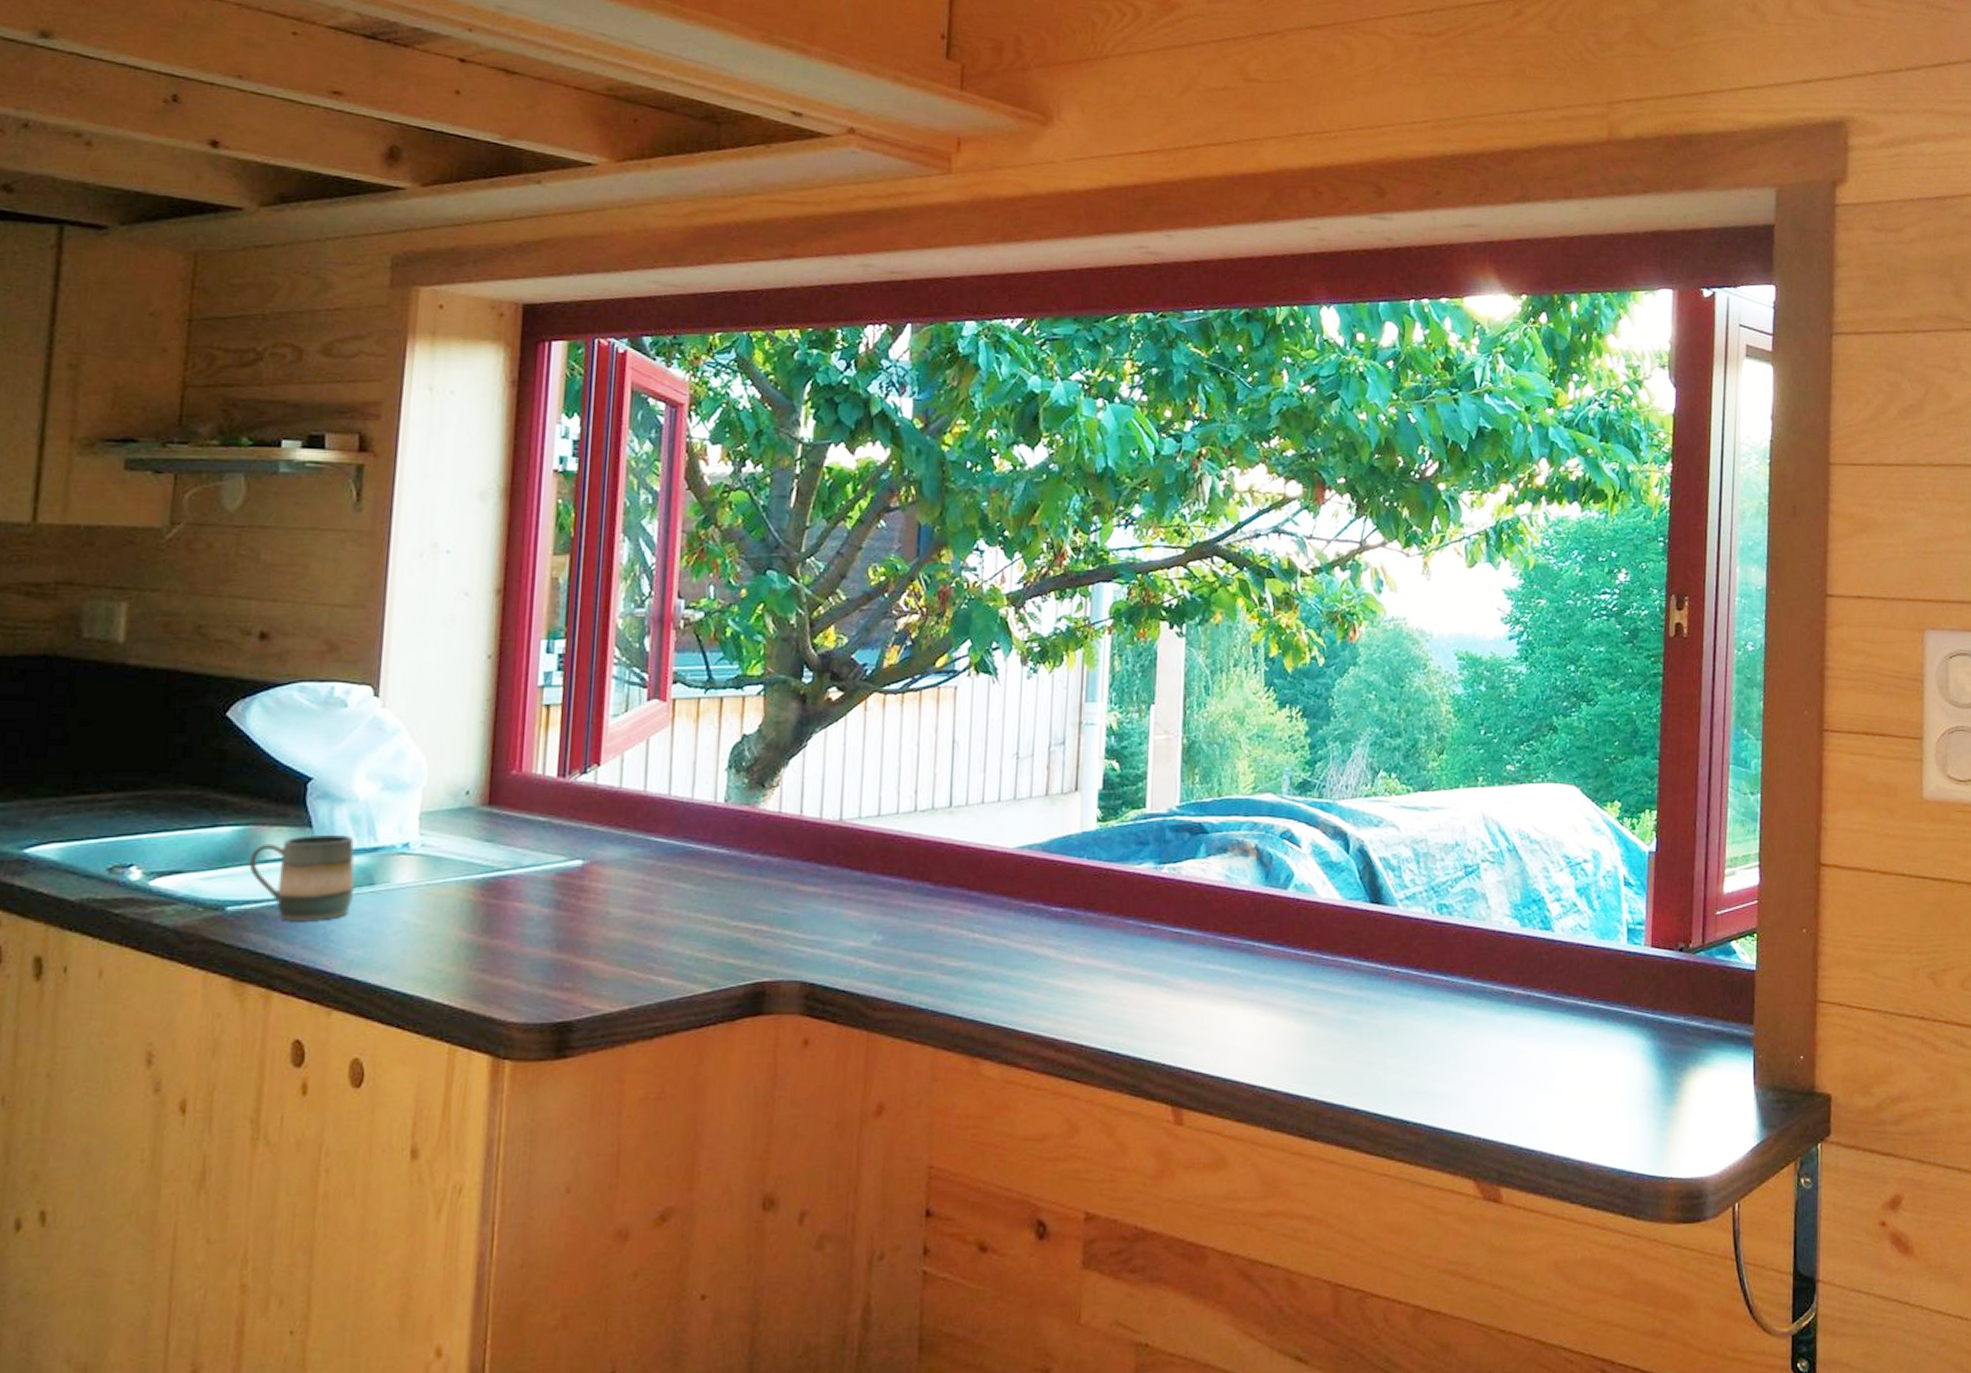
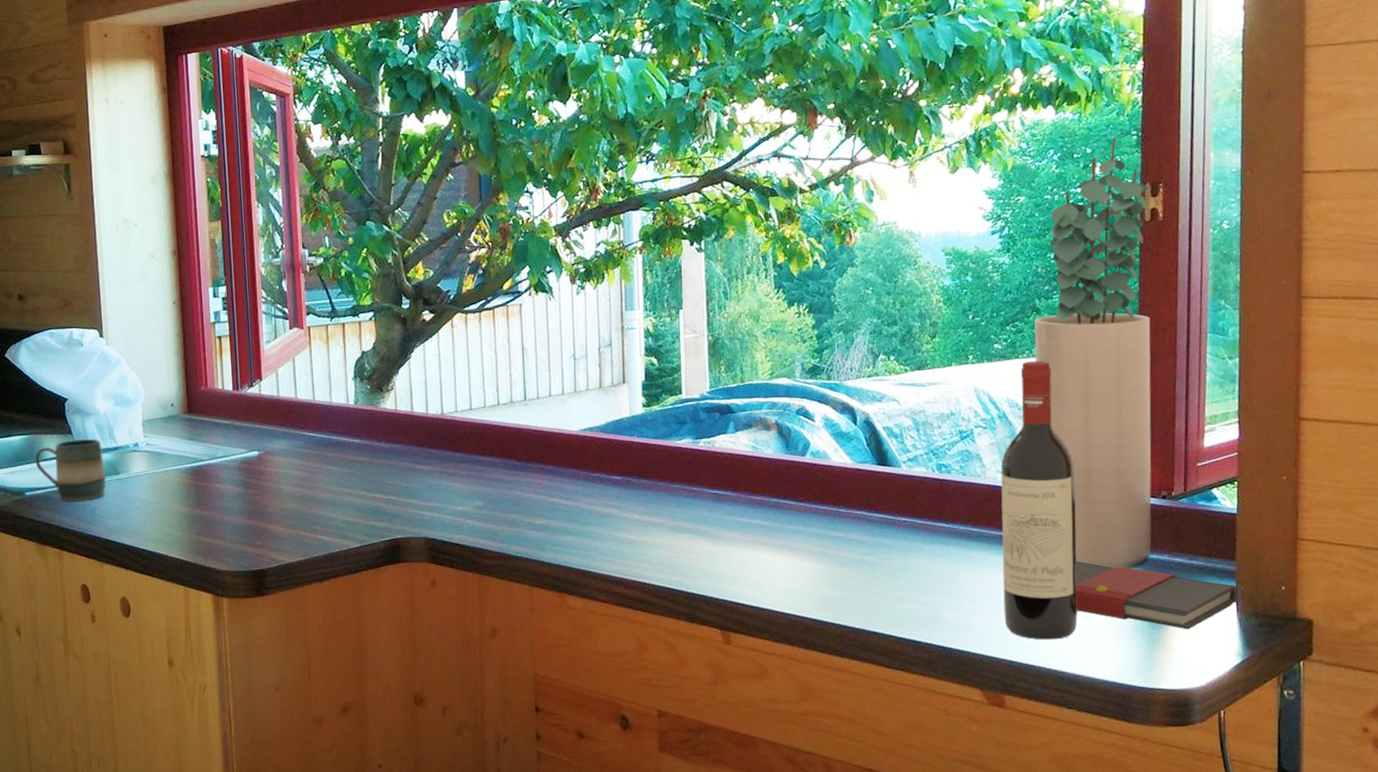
wine bottle: none [1504,786,1589,1119] -> present [1000,360,1078,640]
vase: none [1550,543,1673,1033] -> present [1034,138,1152,569]
book: none [1584,1023,1756,1107] -> present [1075,561,1239,630]

